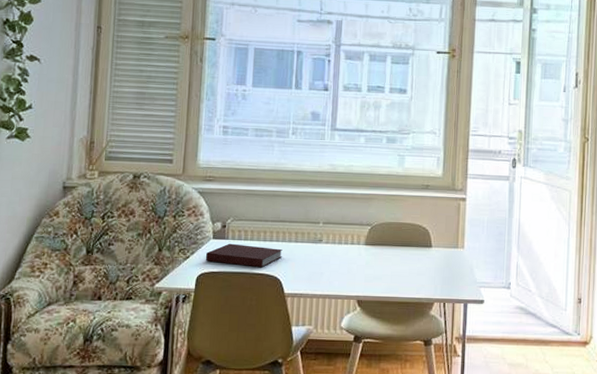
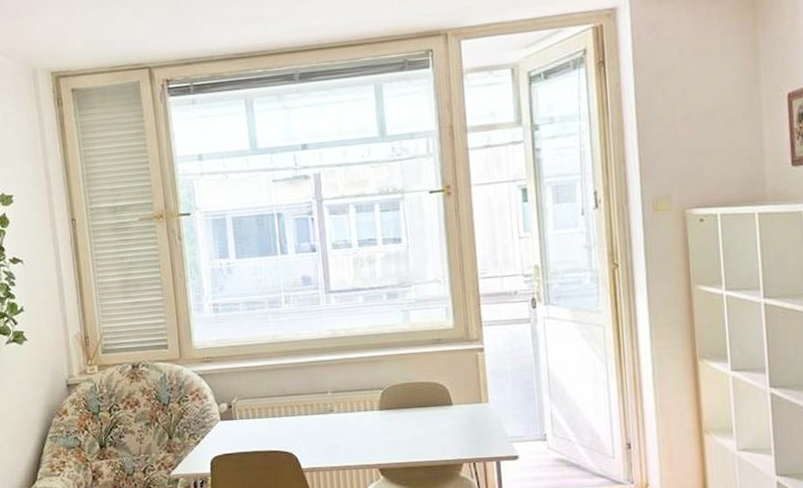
notebook: present [206,243,282,268] -> none [216,423,294,445]

